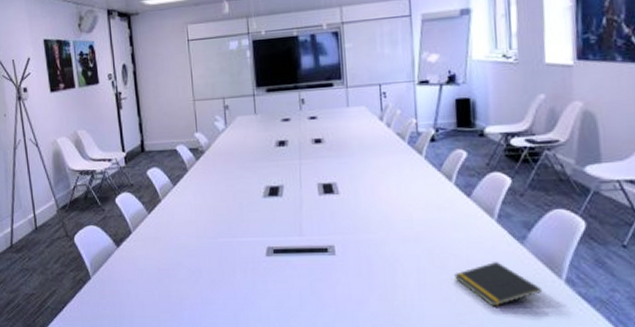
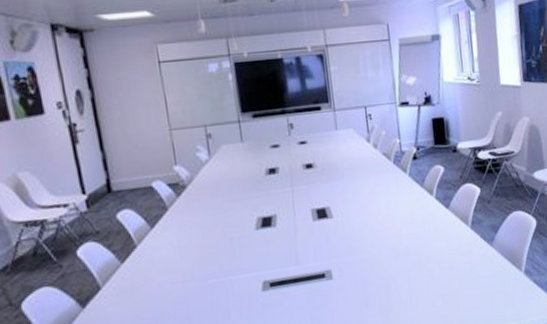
notepad: present [454,262,541,307] -> none [439,264,508,305]

